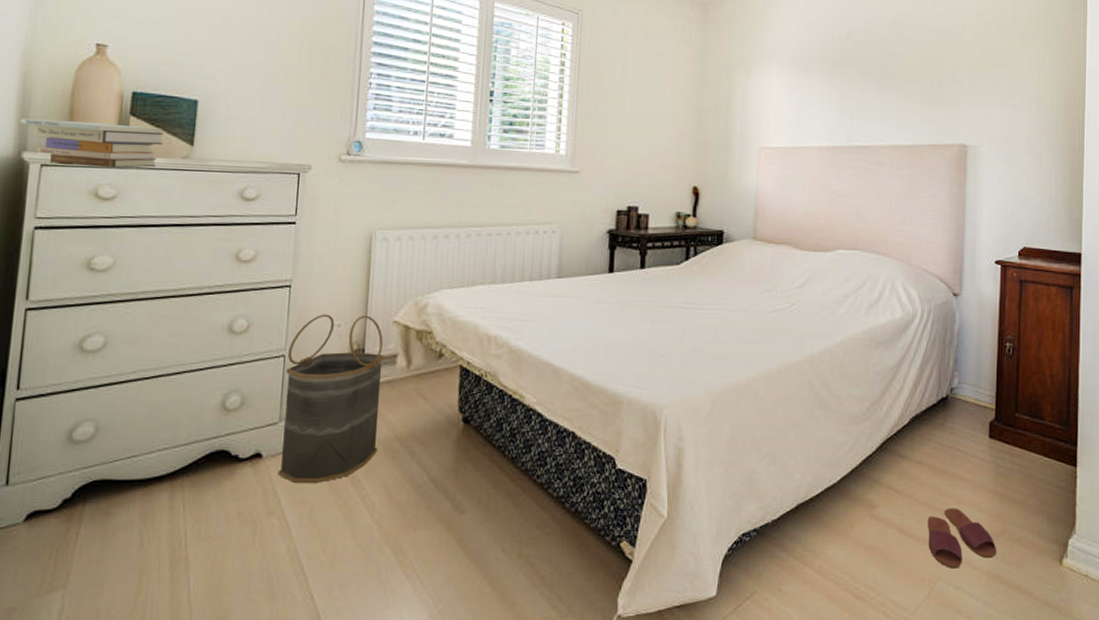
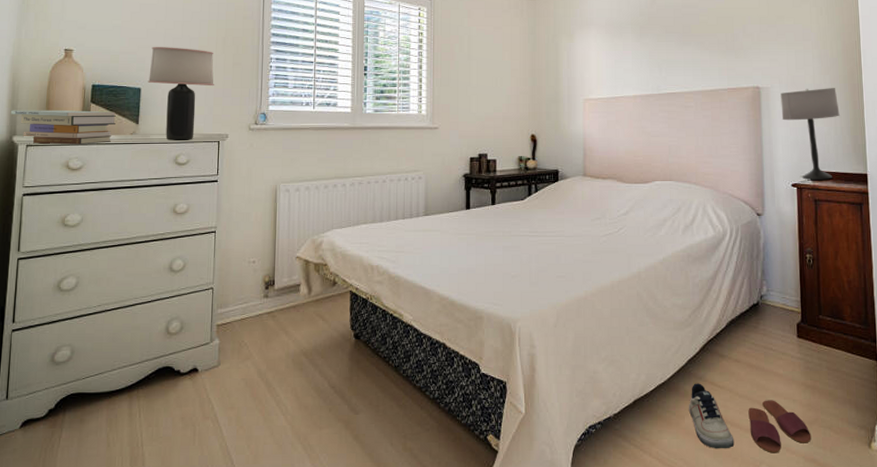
table lamp: none [207,49,296,170] -> present [147,47,214,140]
basket: present [278,314,385,483] -> none [211,253,290,392]
shoe: none [859,487,910,563] -> present [688,383,735,449]
table lamp: none [989,150,1056,259] -> present [780,88,840,181]

